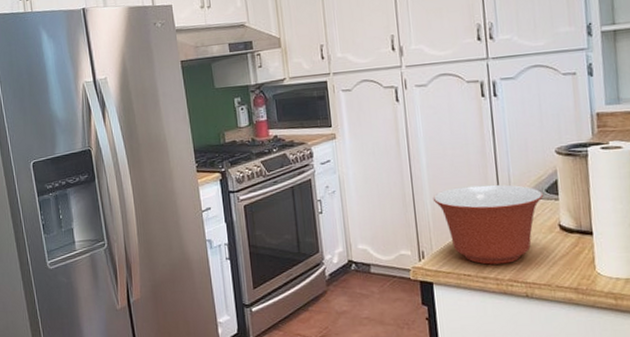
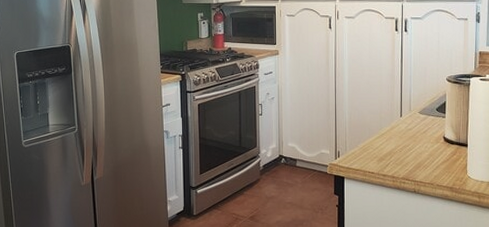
mixing bowl: present [432,184,544,265] -> none [350,101,435,165]

